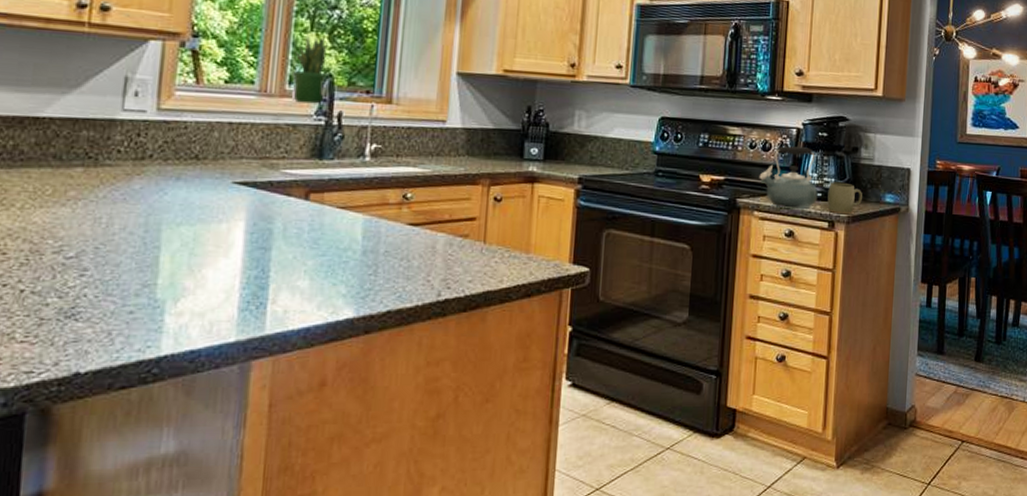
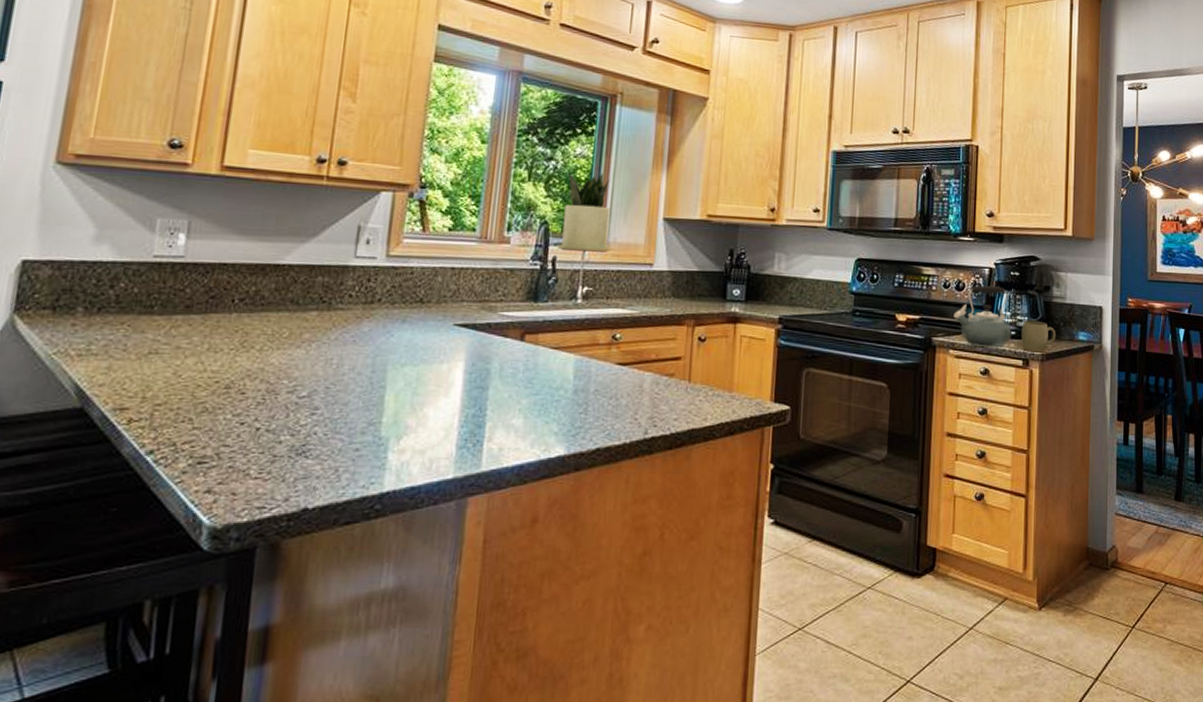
planter: present [291,34,330,104] -> none [510,184,545,250]
planter: none [342,23,401,108] -> present [557,173,611,253]

